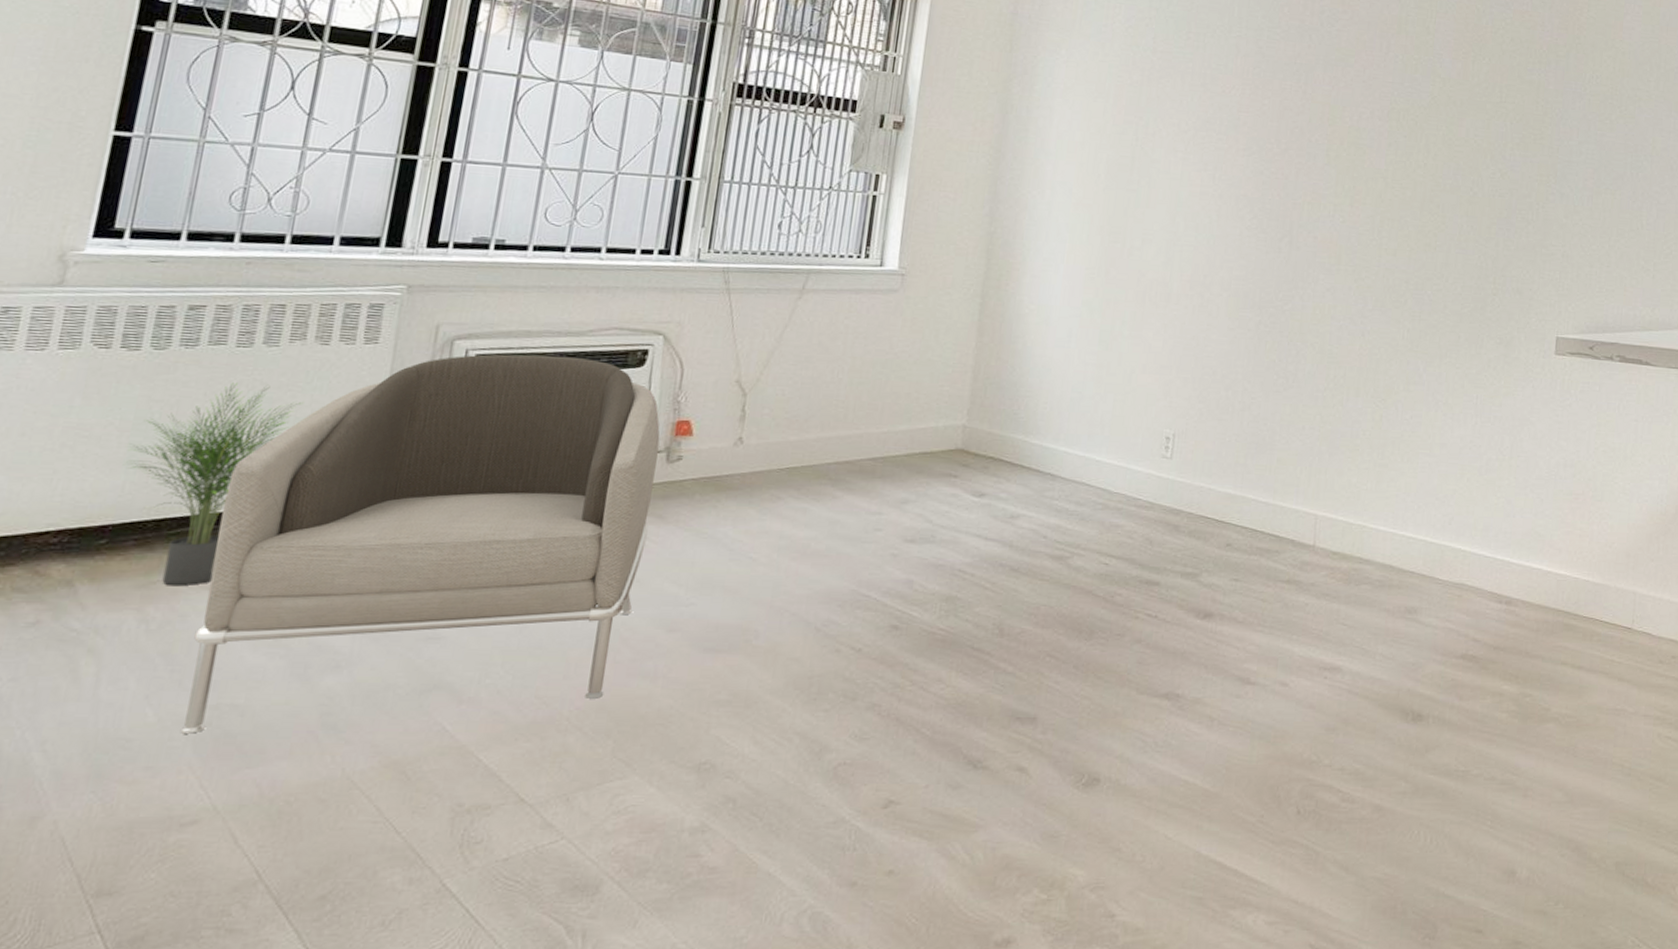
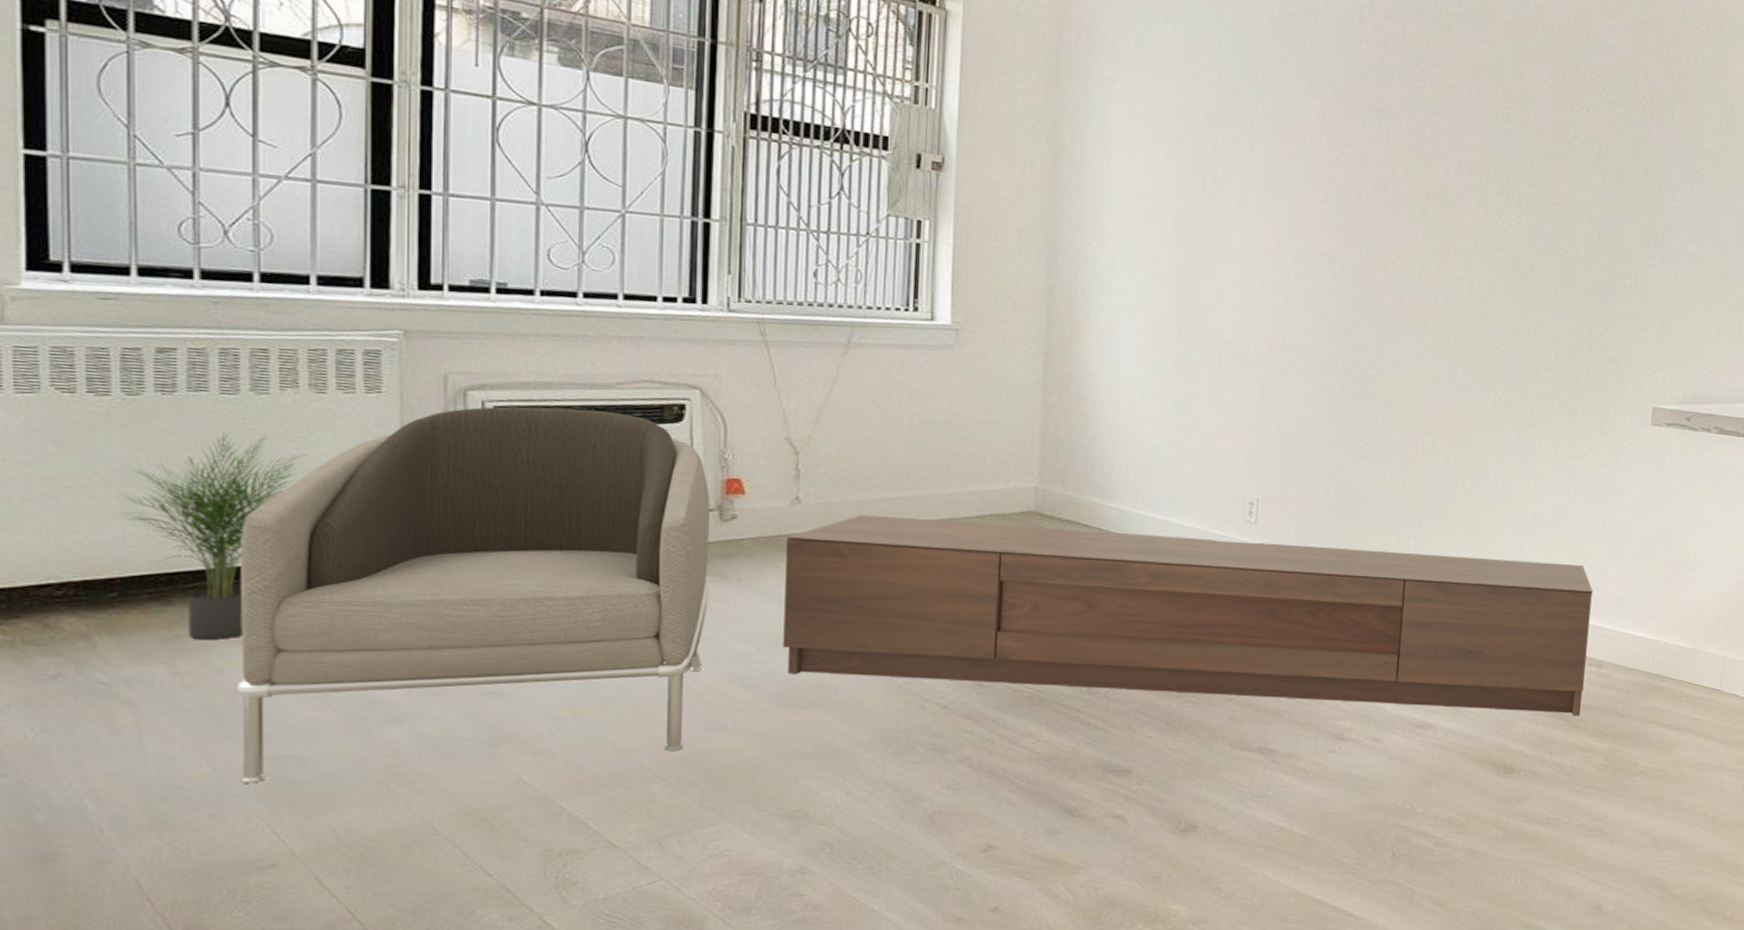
tv stand: none [711,454,1501,658] -> present [783,514,1594,716]

